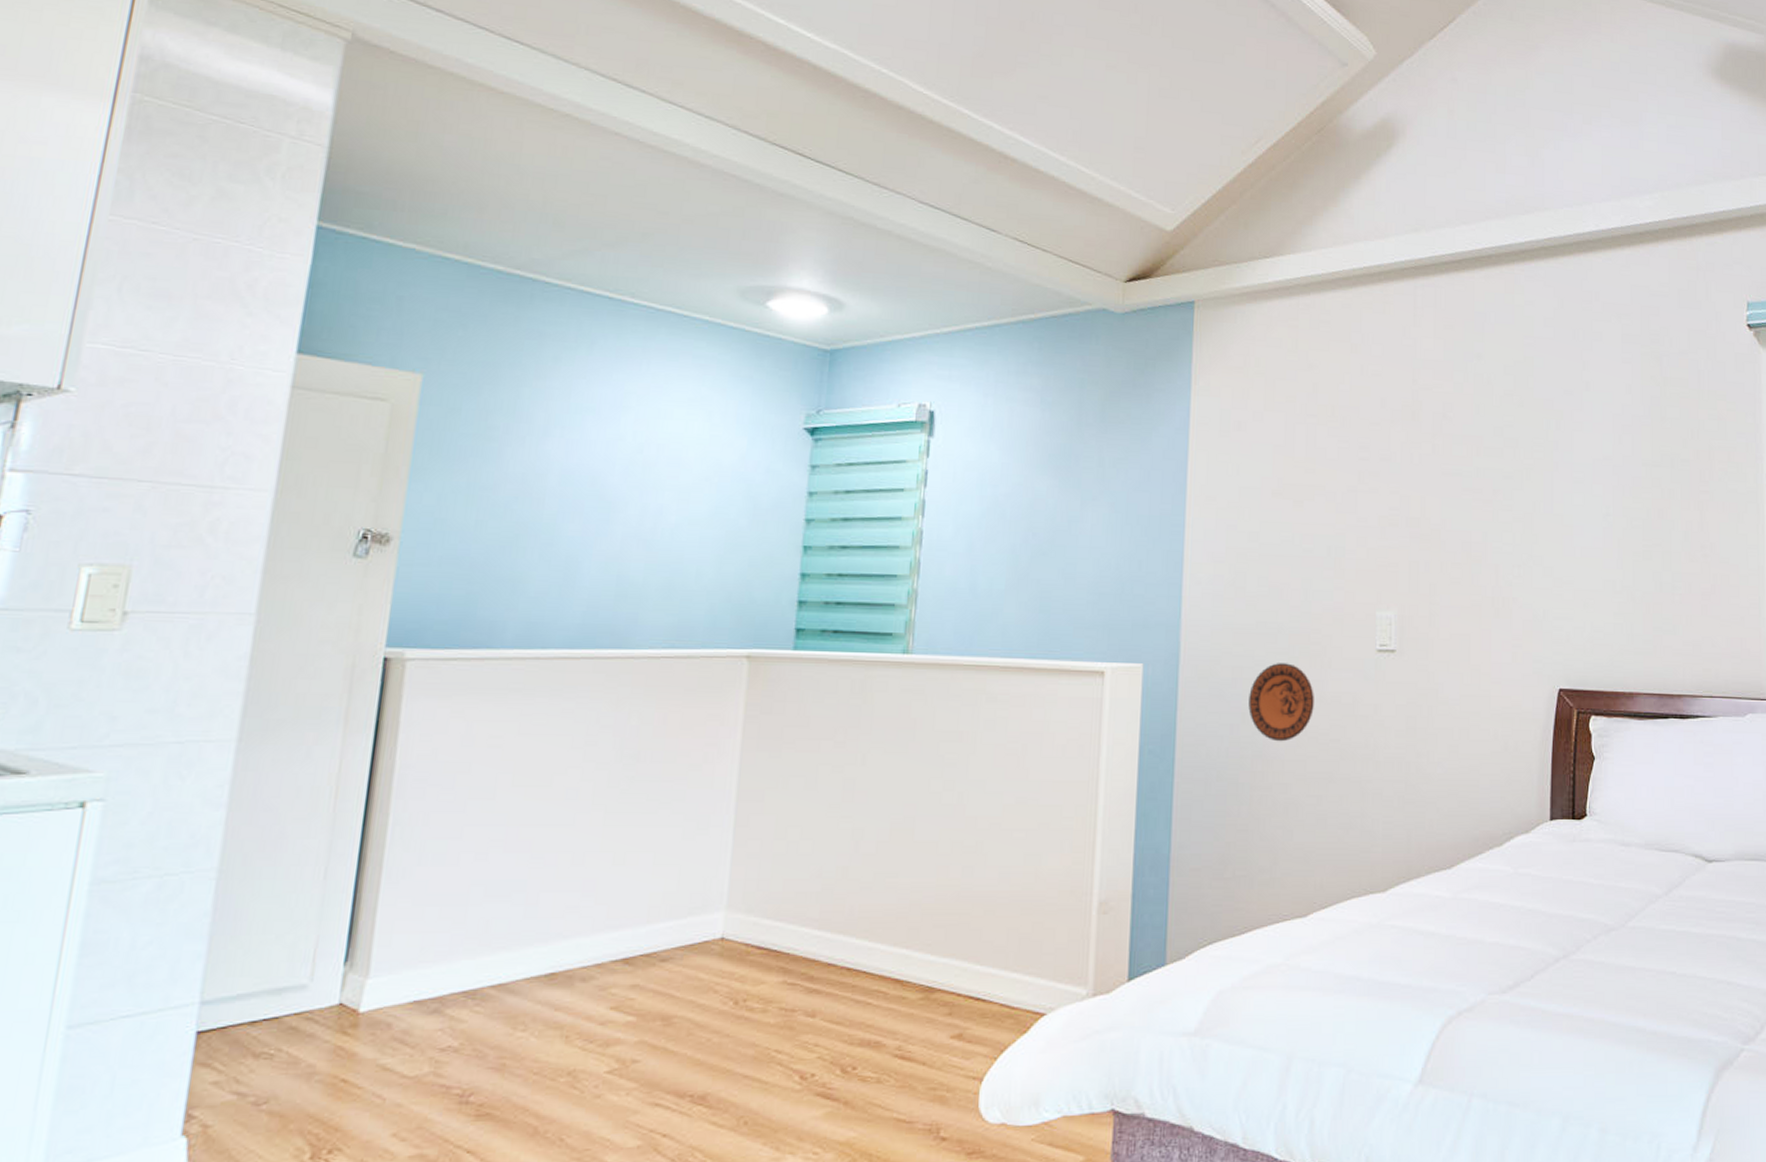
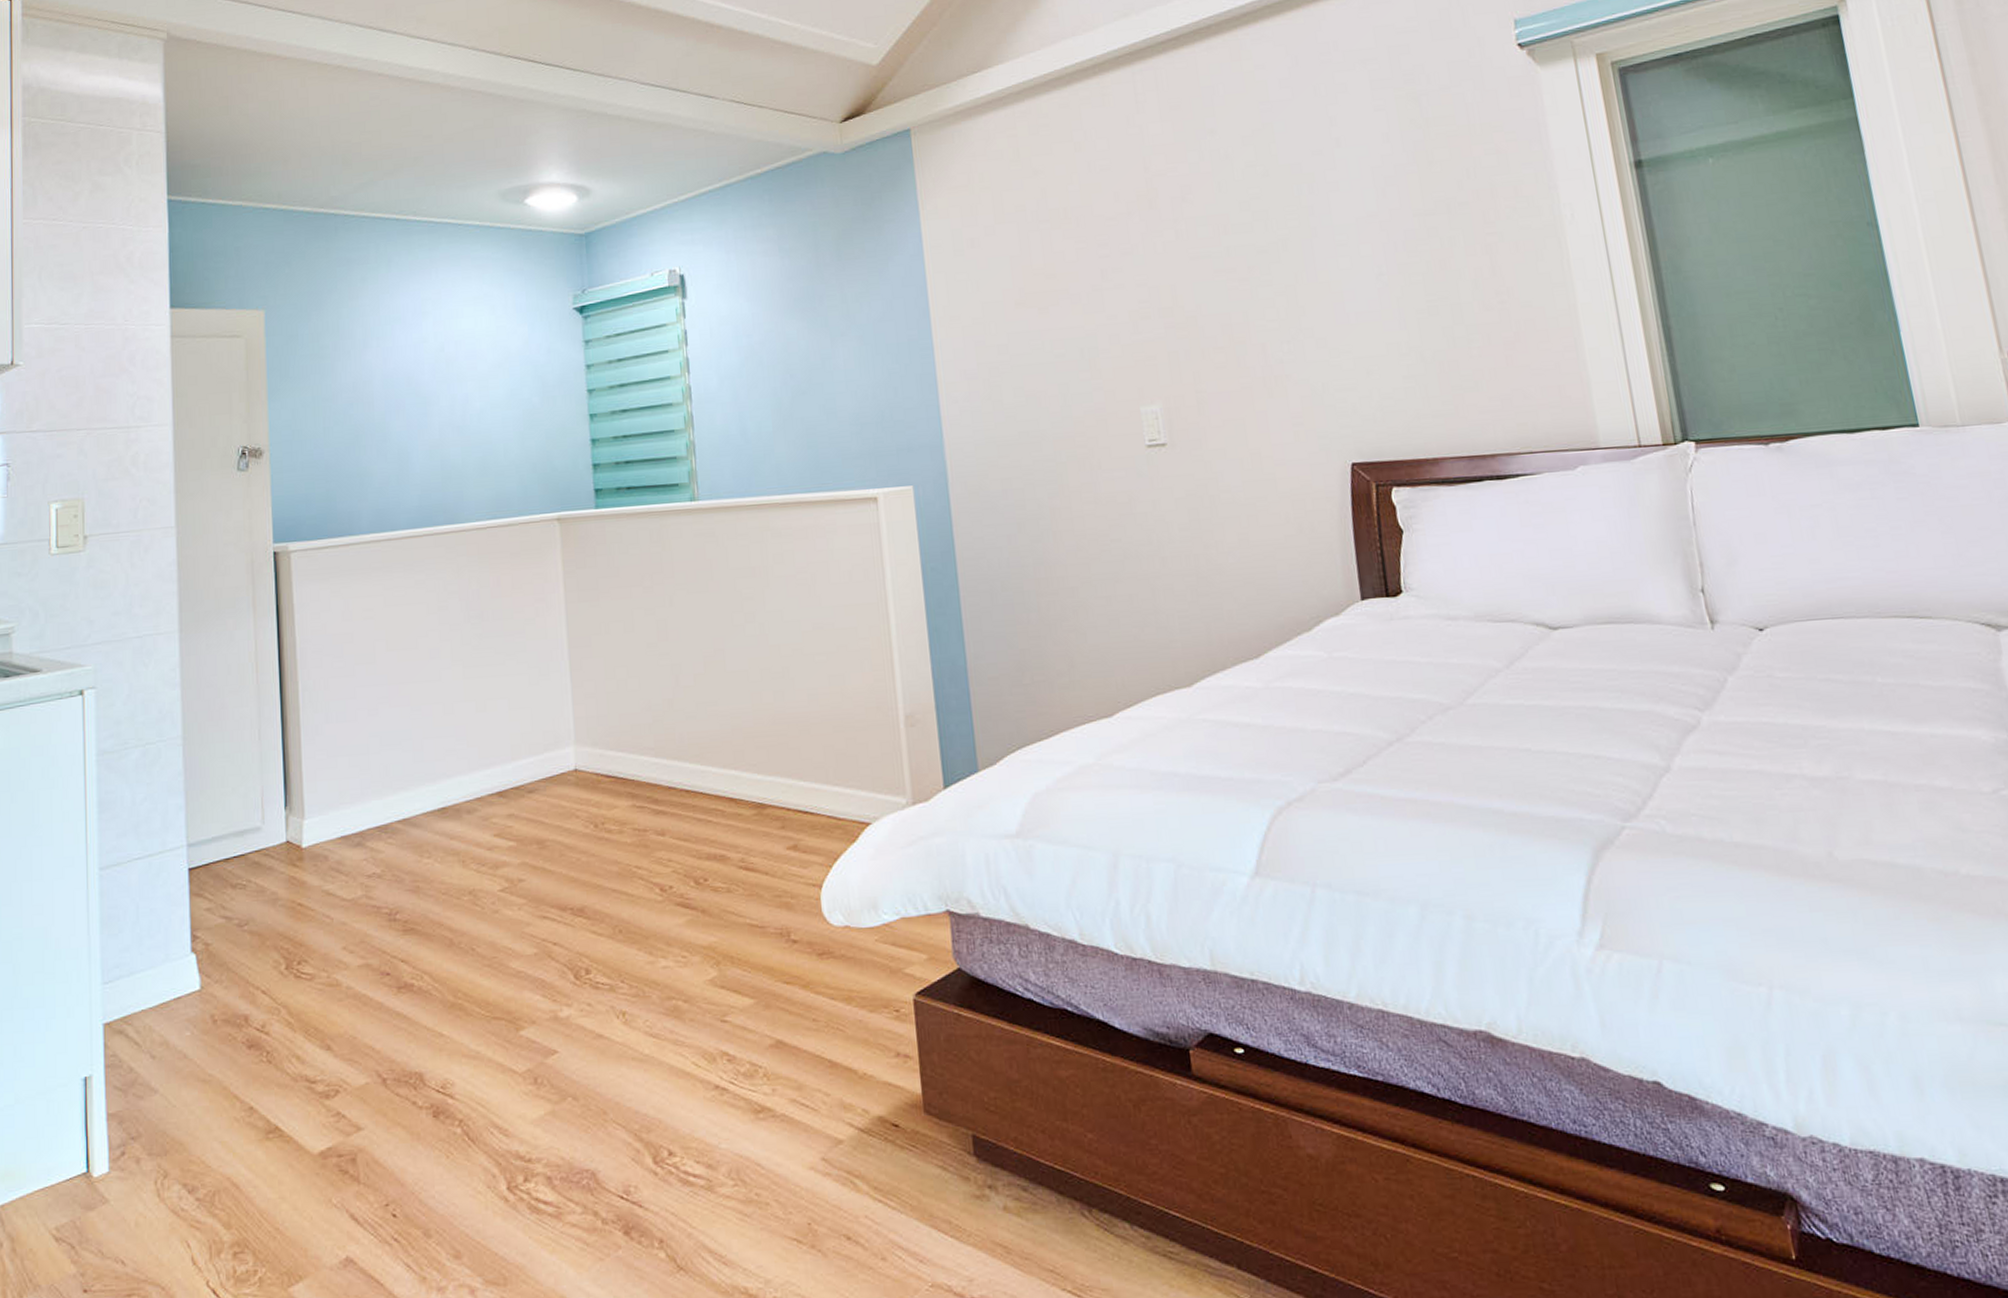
decorative plate: present [1248,663,1314,742] -> none [1021,469,1090,548]

